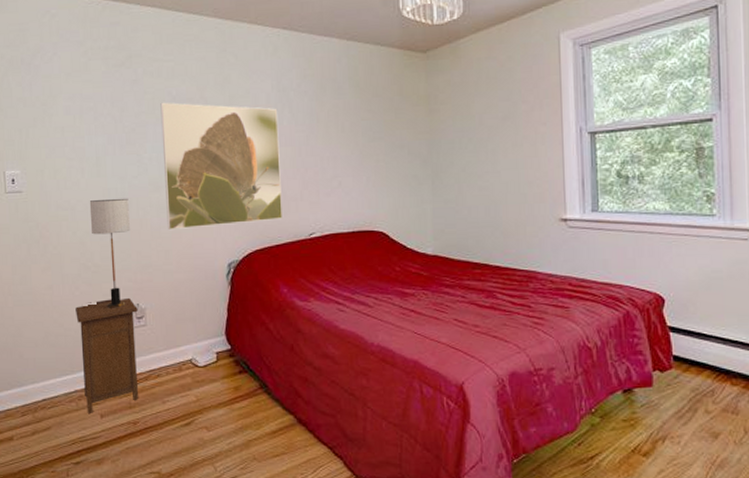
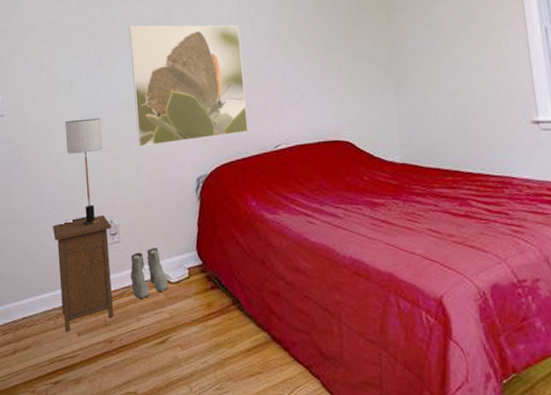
boots: none [156,332,196,381] -> present [130,248,169,298]

